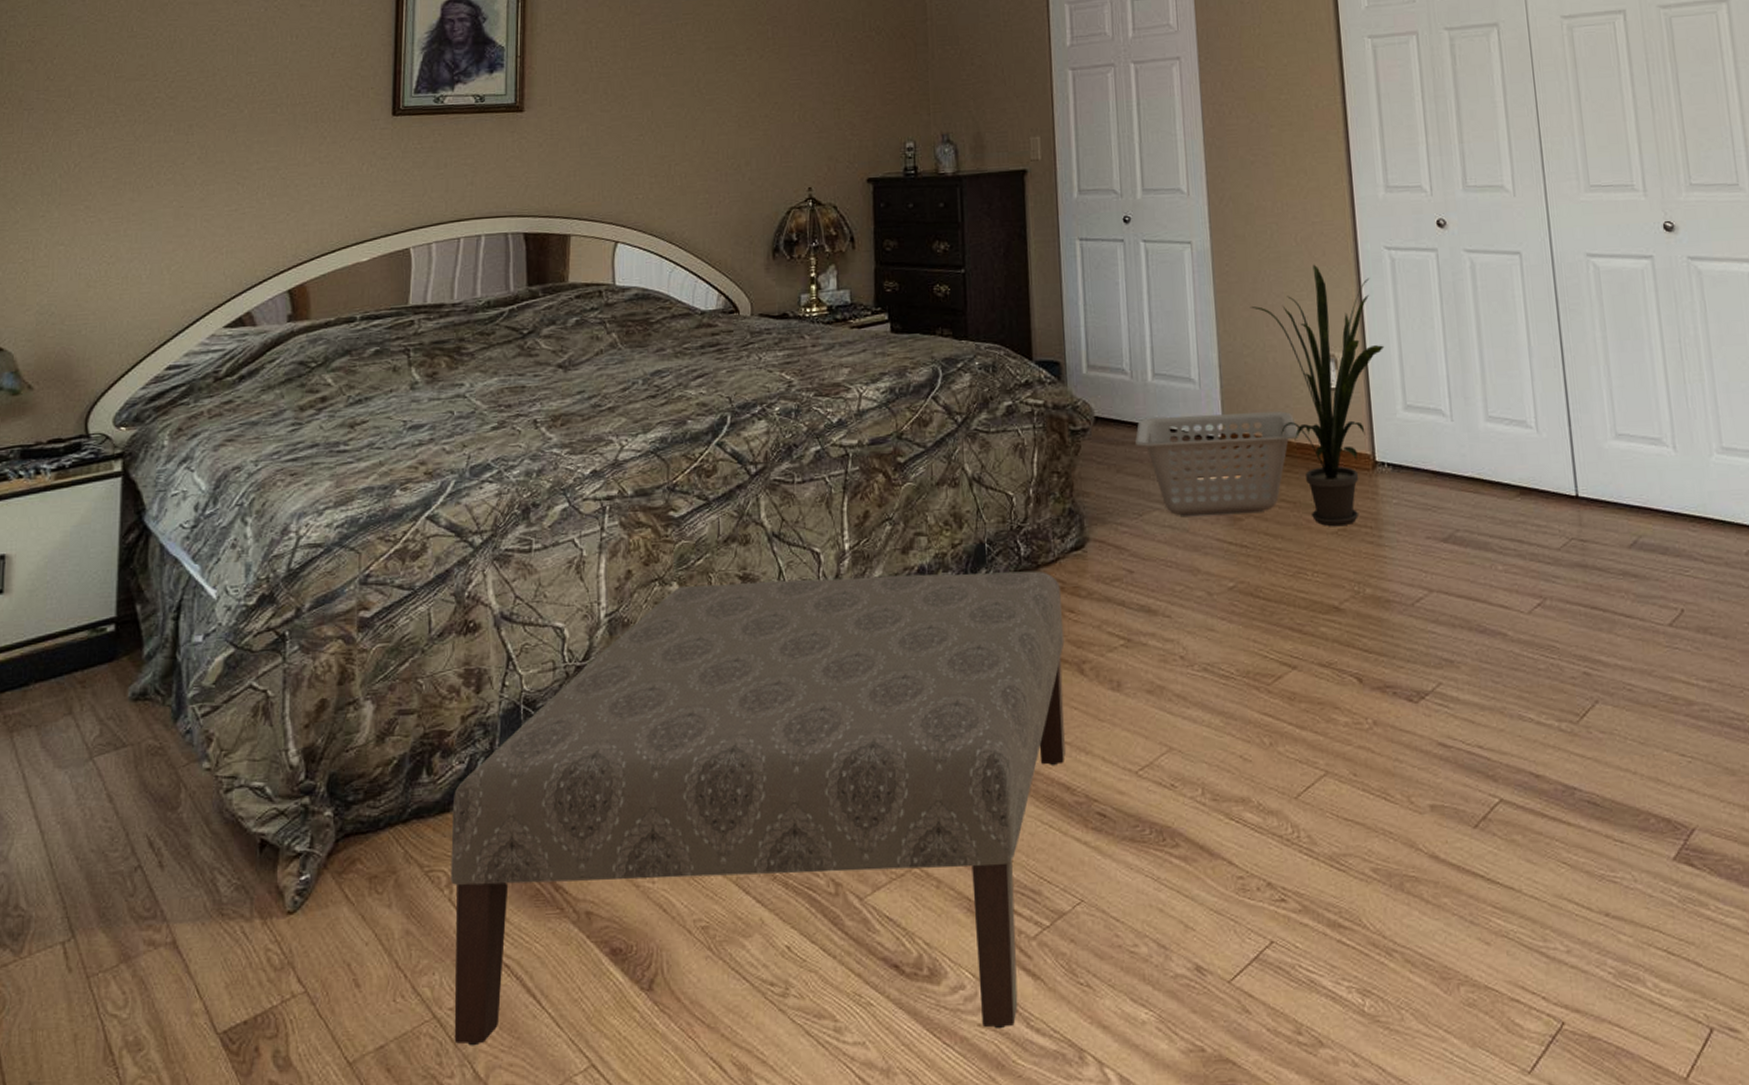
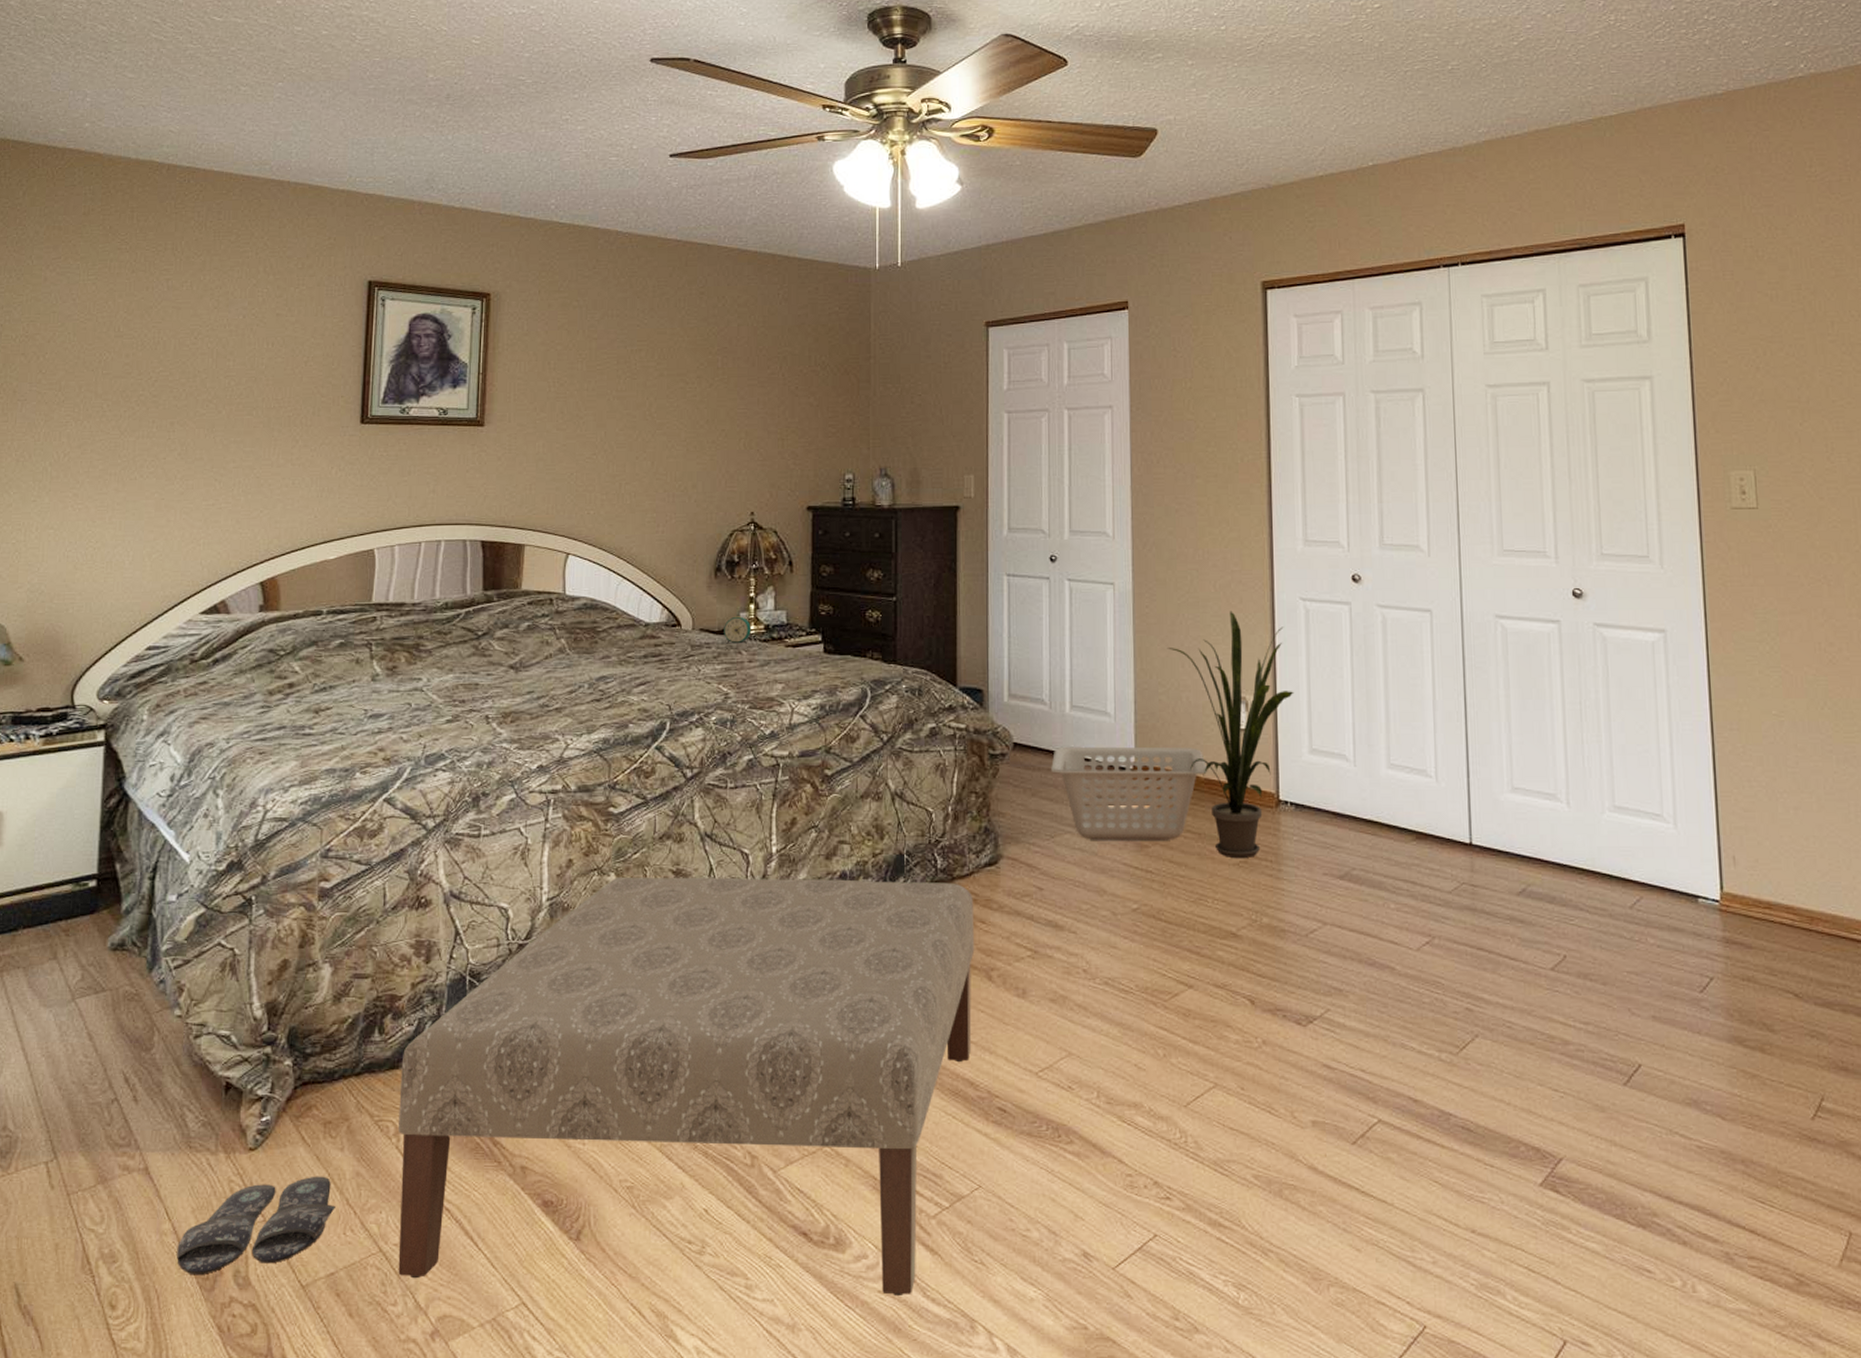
slippers: none [209,937,384,1058] -> present [177,1176,335,1275]
alarm clock: none [784,297,813,329] -> present [724,615,751,644]

